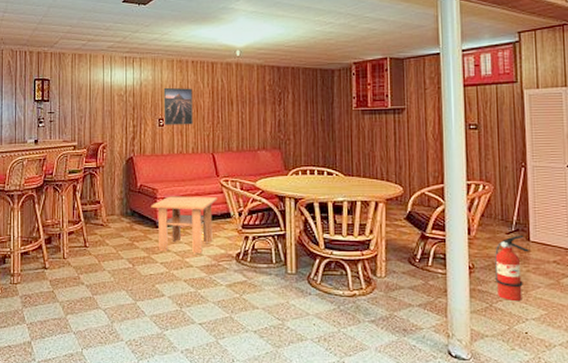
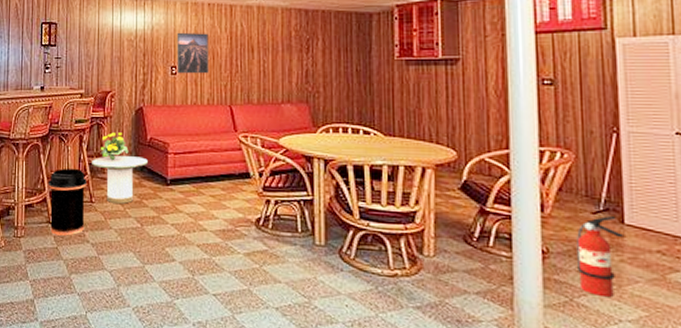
trash can: none [43,216,81,280] -> present [48,168,86,236]
side table: none [85,203,138,247] -> present [92,156,148,204]
flowering plant: none [94,181,120,208] -> present [101,132,129,161]
coffee table: present [151,196,217,253] -> none [161,151,235,216]

